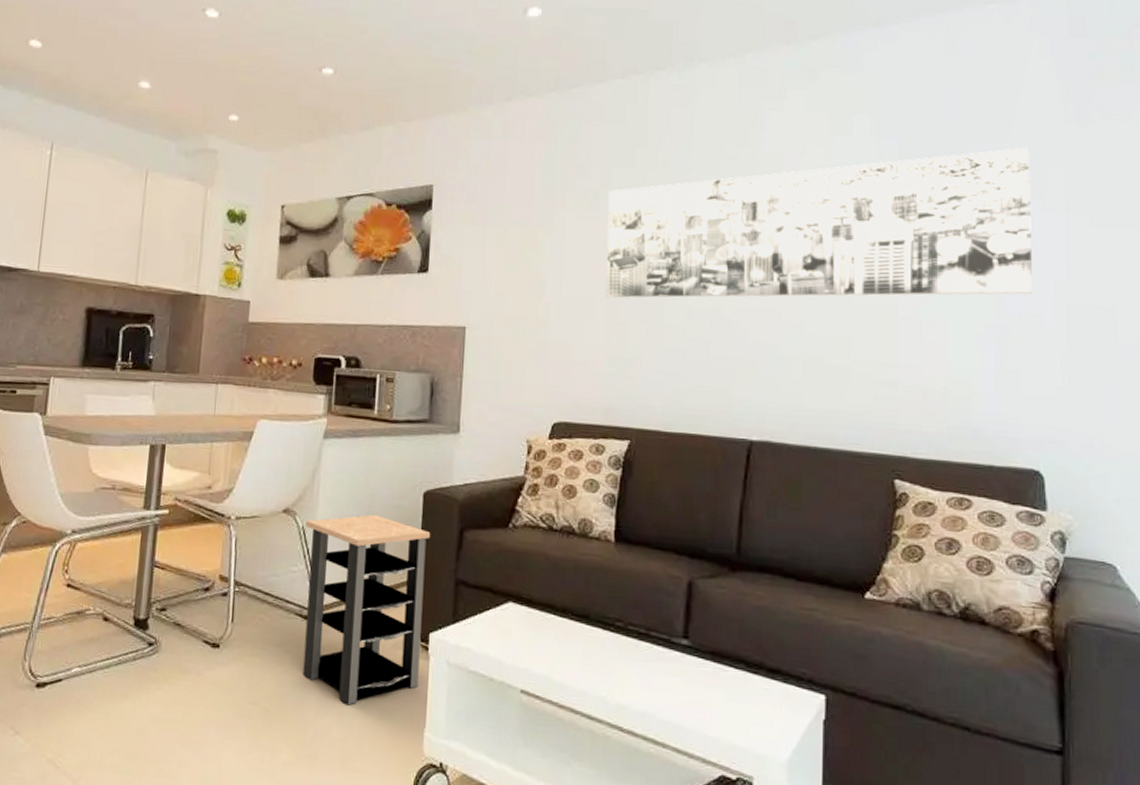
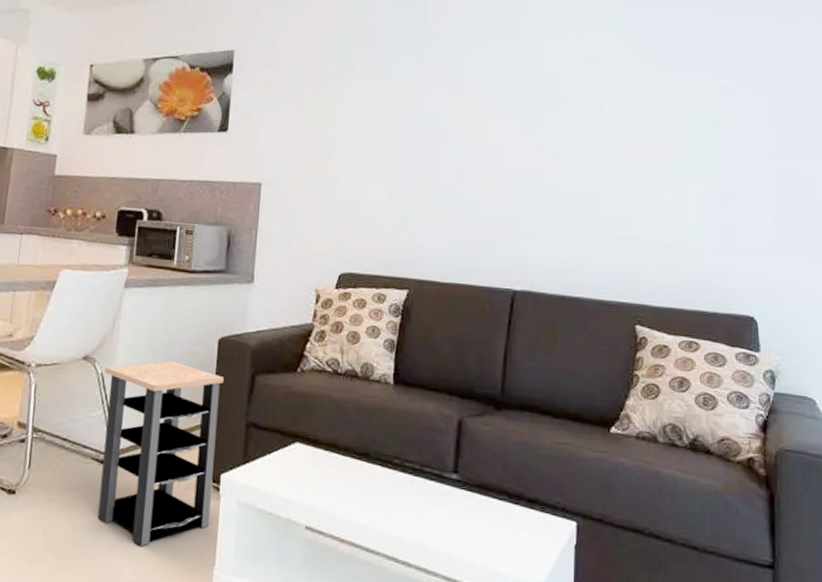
wall art: present [606,147,1032,299] -> none [389,36,748,163]

